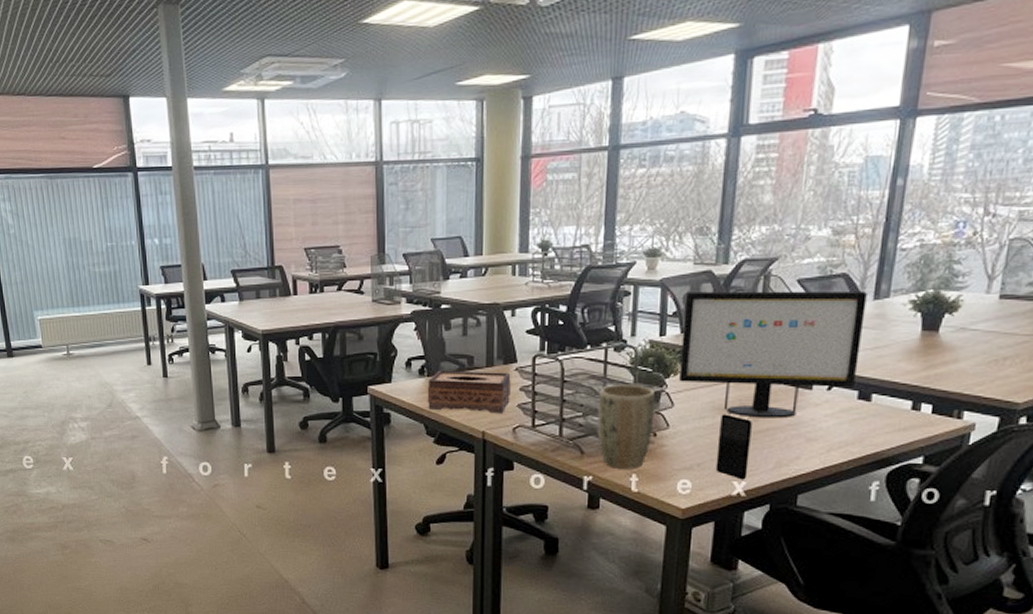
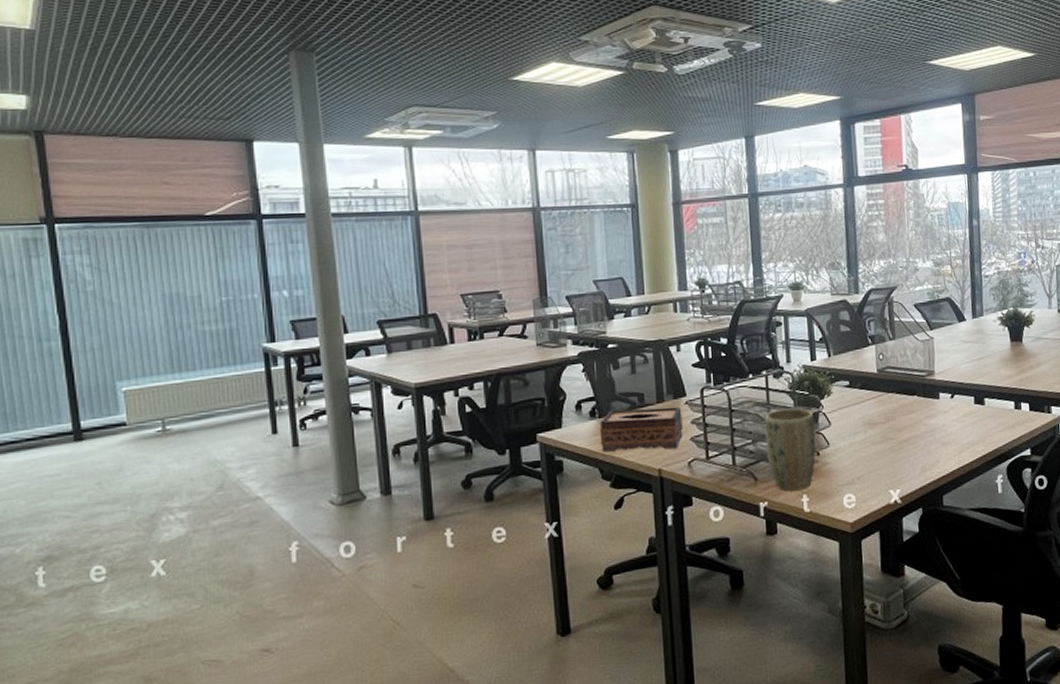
computer monitor: present [679,290,867,418] -> none [827,311,971,428]
smartphone: present [715,414,752,480] -> none [871,428,900,488]

